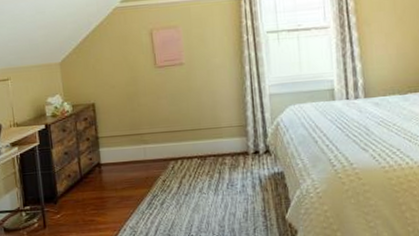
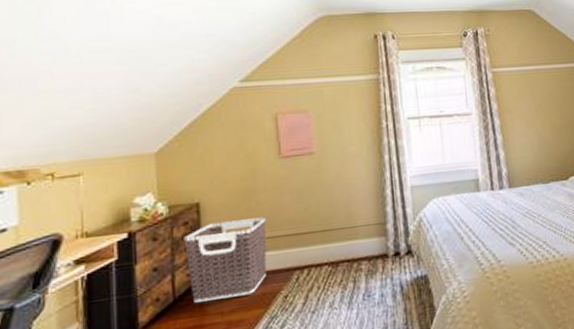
clothes hamper: none [85,116,149,180] -> present [184,217,267,303]

